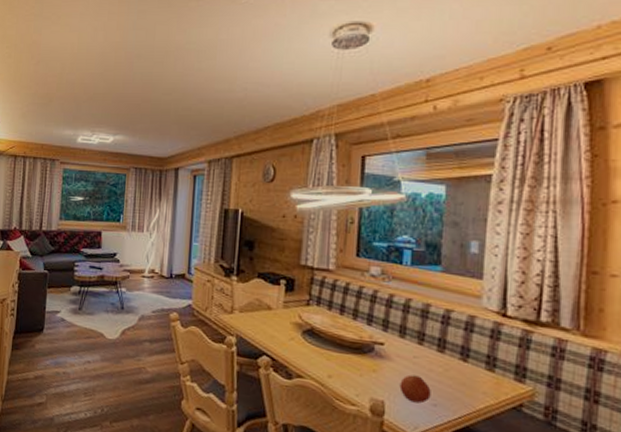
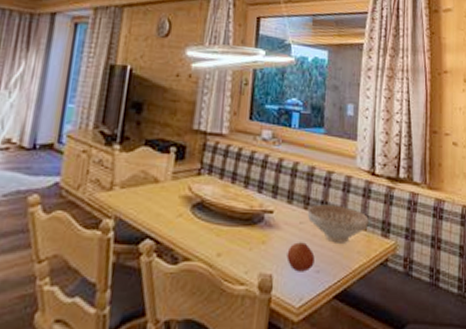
decorative bowl: none [422,341,498,382] -> present [307,204,369,243]

